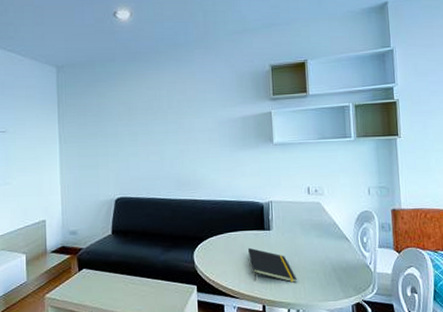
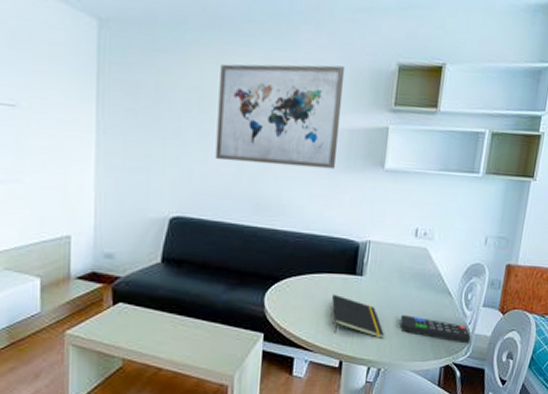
wall art: none [141,73,235,152] -> present [215,63,345,169]
remote control: none [308,260,374,282] -> present [400,315,471,344]

